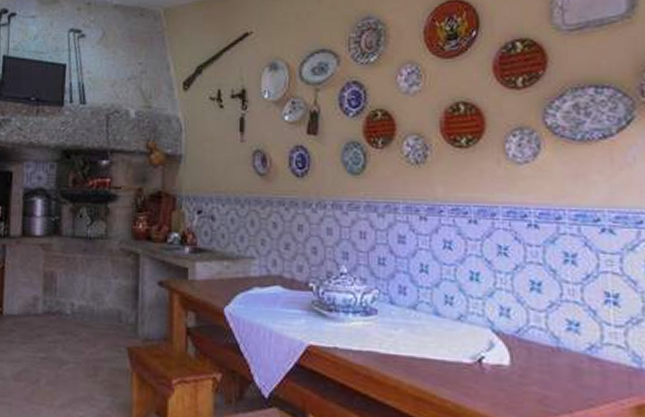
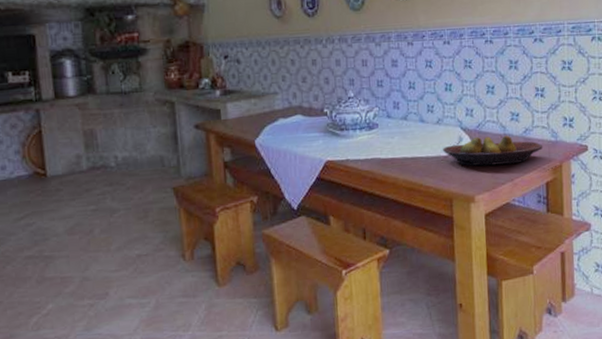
fruit bowl: none [466,346,620,391] -> present [443,135,543,167]

